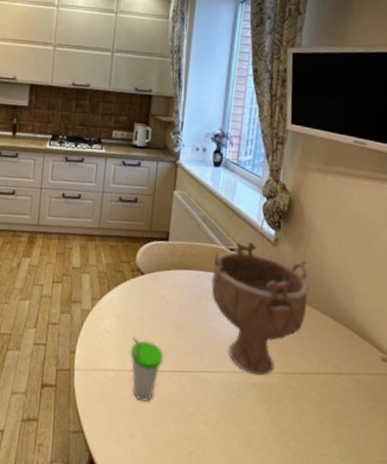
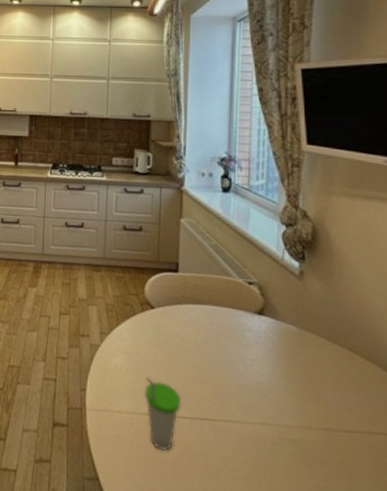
decorative bowl: present [211,241,310,376] -> none [230,274,348,431]

